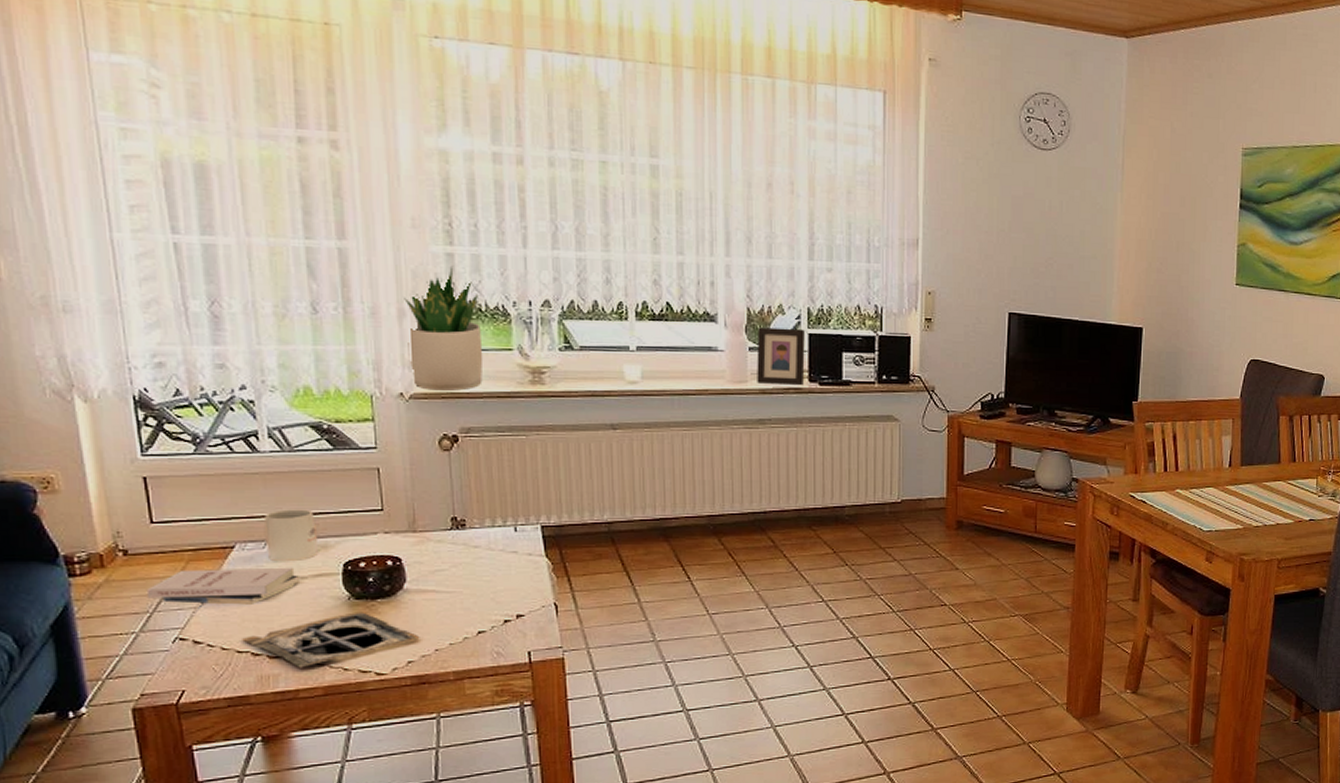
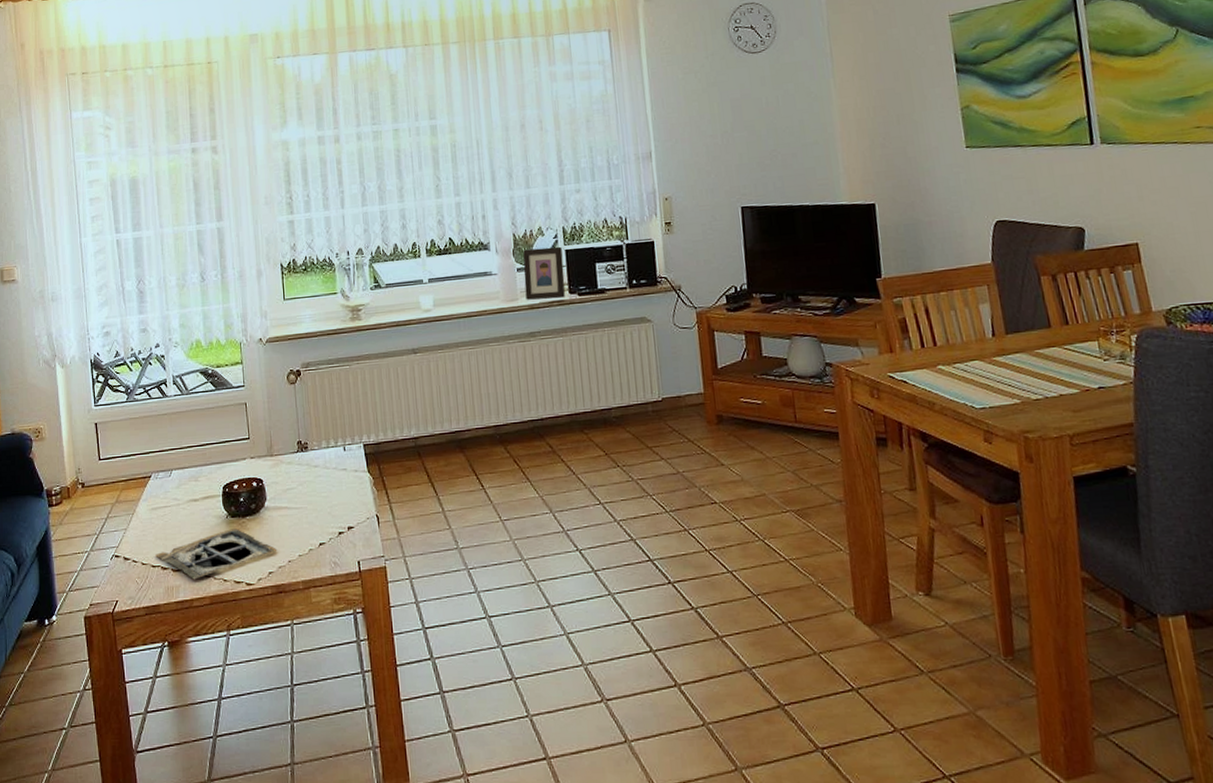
books: present [146,567,301,605] -> none [95,491,194,526]
mug: present [263,509,319,562] -> none [170,441,206,488]
planter: present [404,265,484,392] -> none [261,230,317,335]

